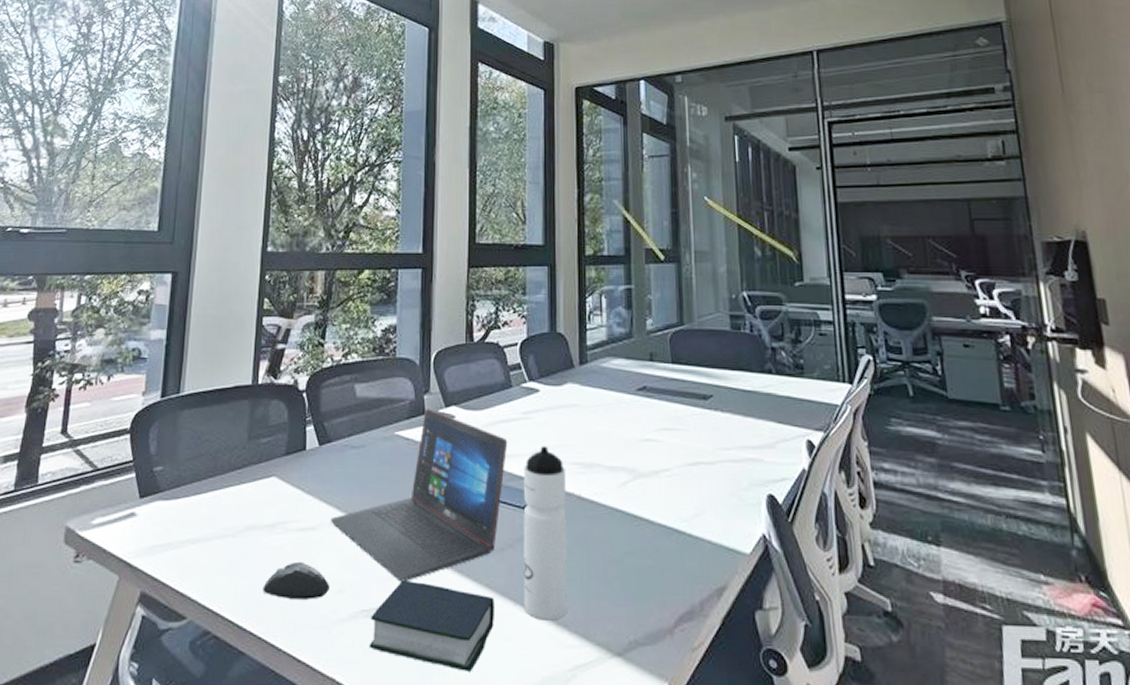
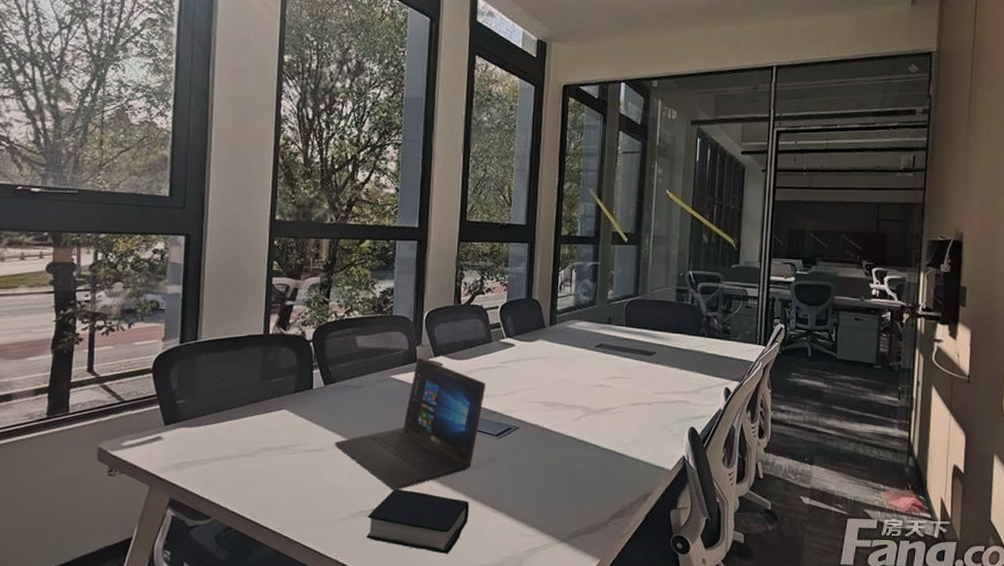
mouse: present [262,561,330,600] -> none [276,475,334,503]
water bottle: present [523,446,568,621] -> none [492,389,532,518]

